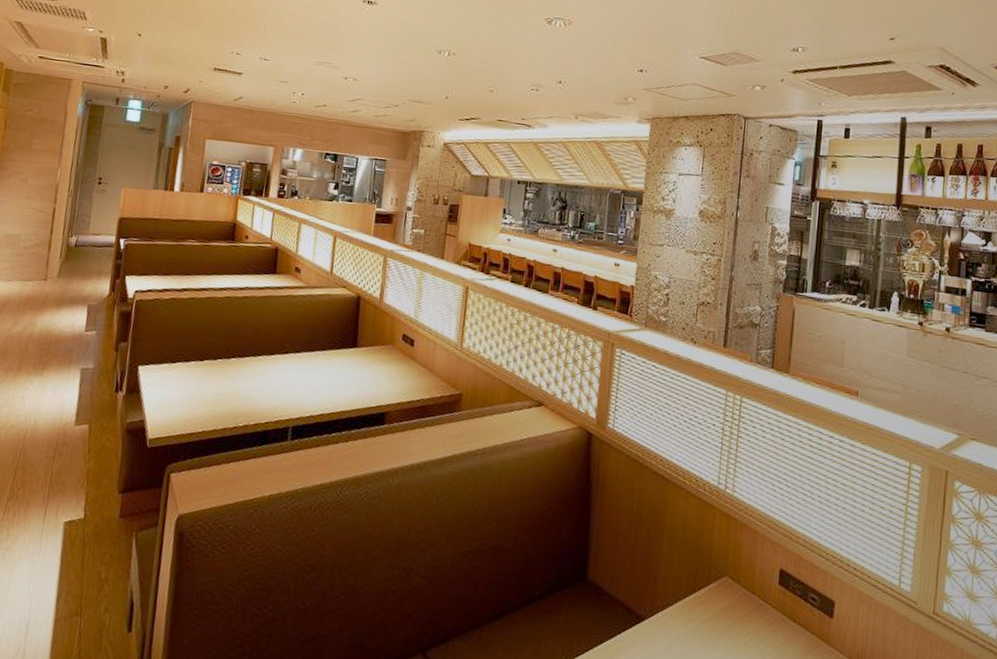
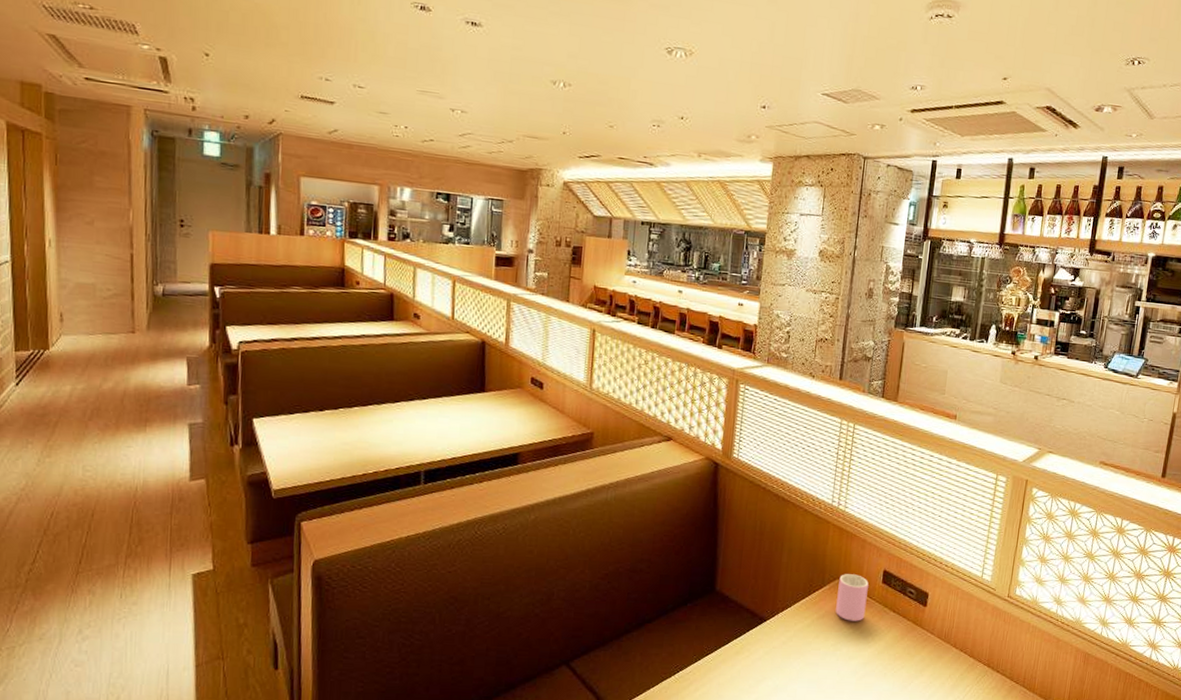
cup: none [724,570,763,630] -> present [835,574,869,621]

